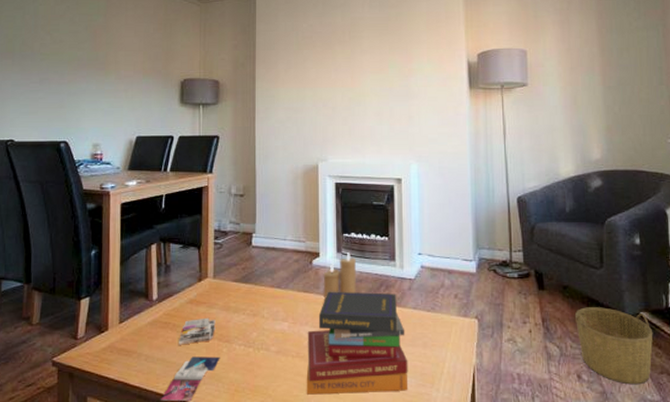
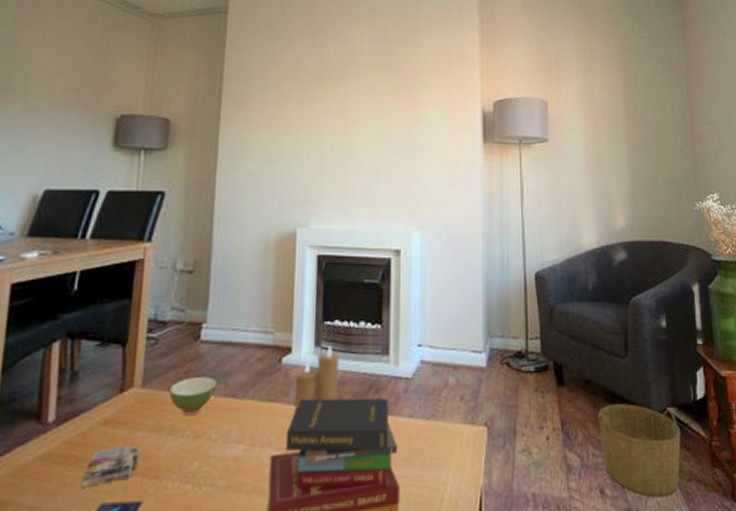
bowl: none [232,273,267,300] -> present [168,377,219,416]

